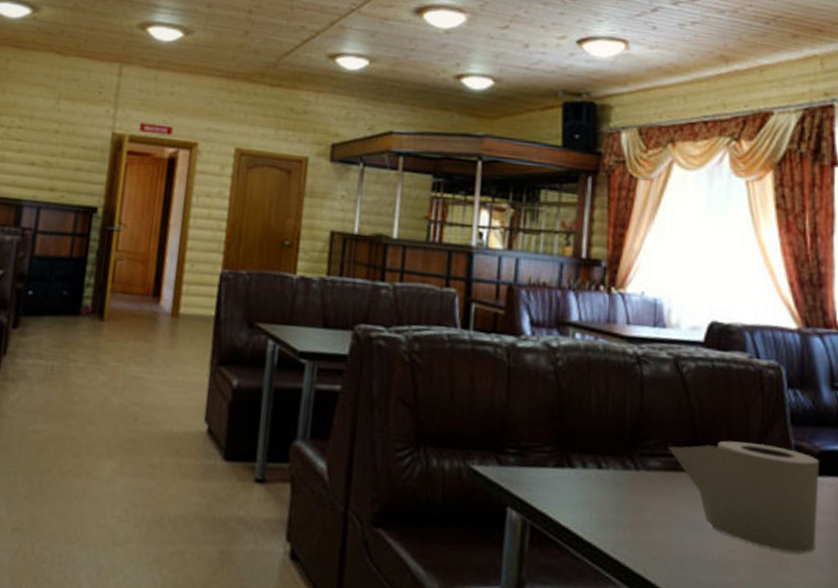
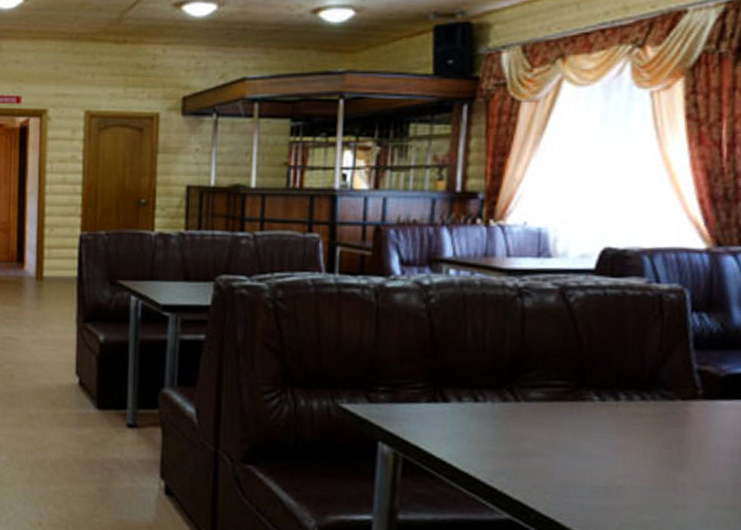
toilet paper roll: present [667,440,819,554] -> none [551,368,726,477]

